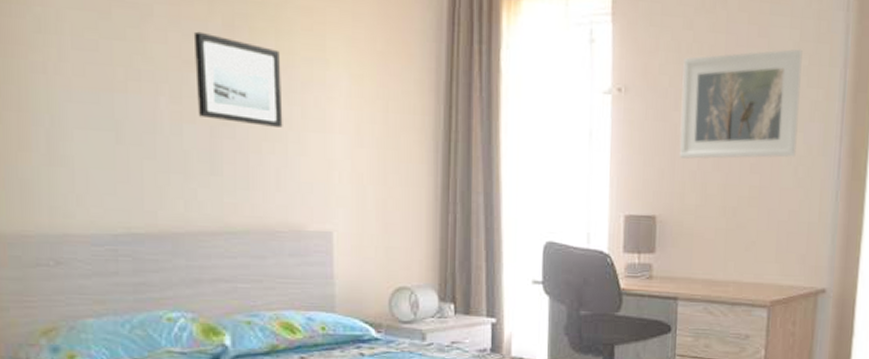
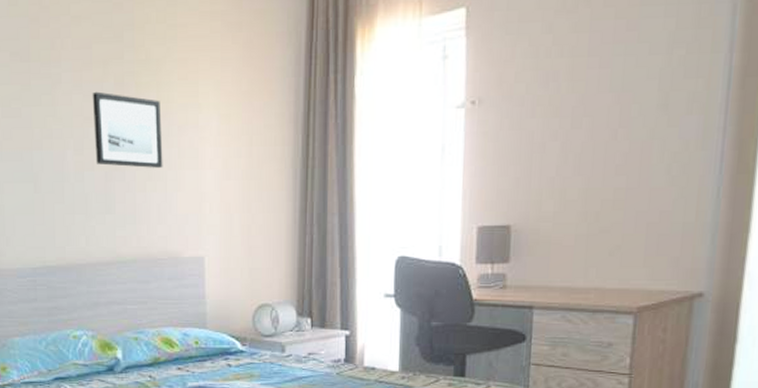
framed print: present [679,49,803,159] -> none [536,38,679,165]

